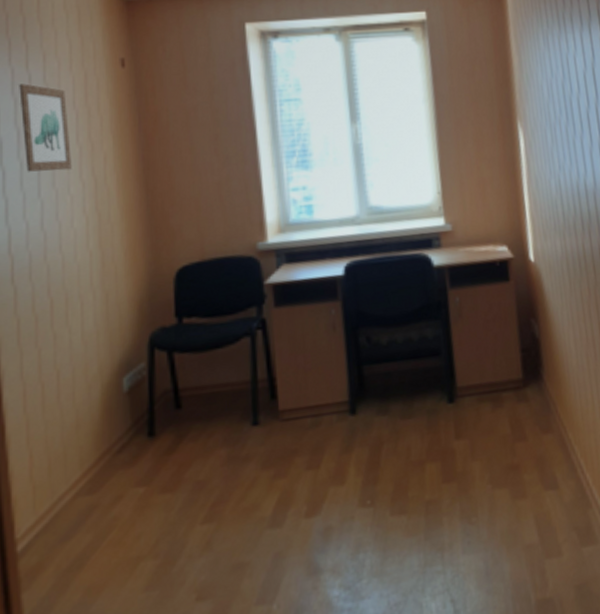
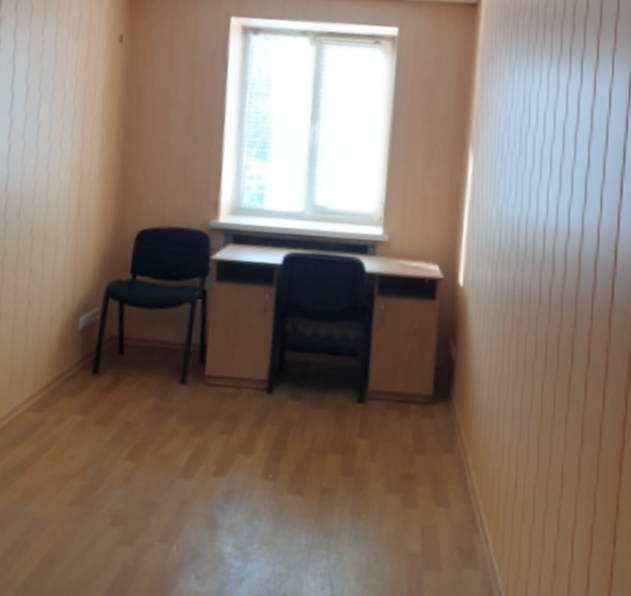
wall art: present [19,84,72,172] -> none [29,46,70,128]

